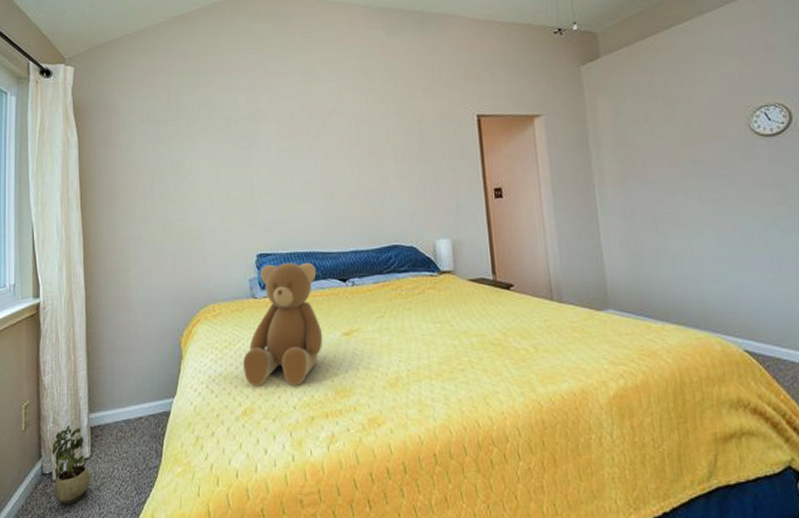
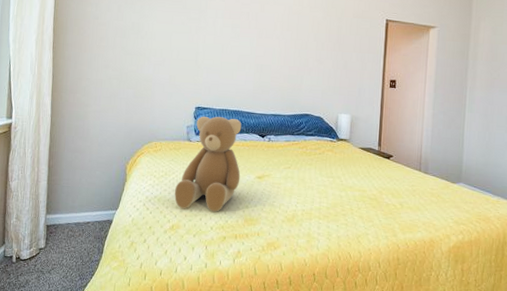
potted plant: present [51,425,91,505] -> none [13,221,44,282]

